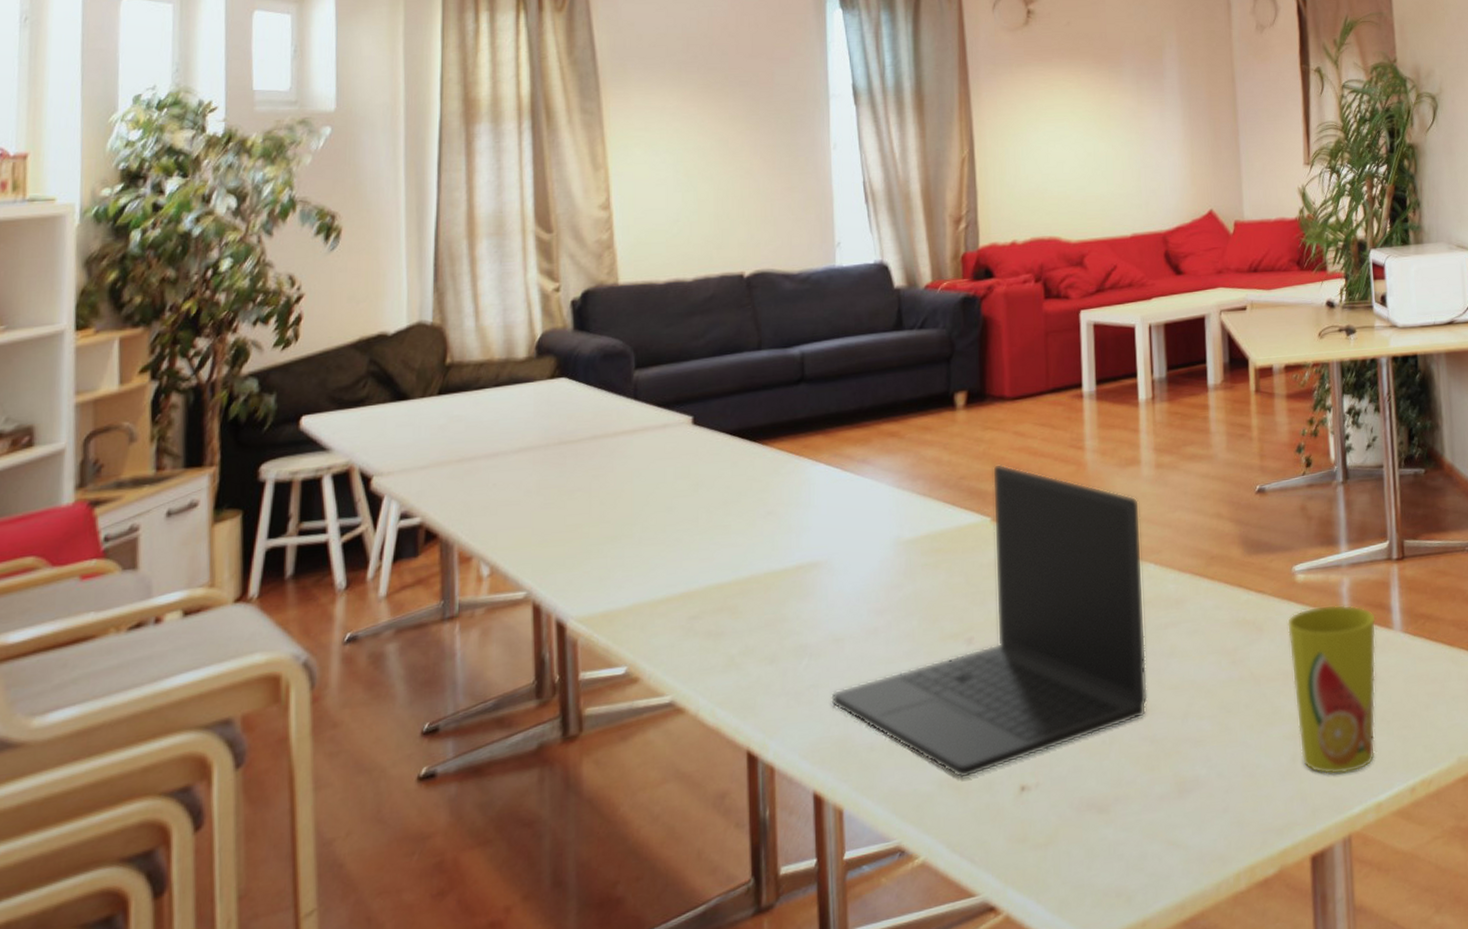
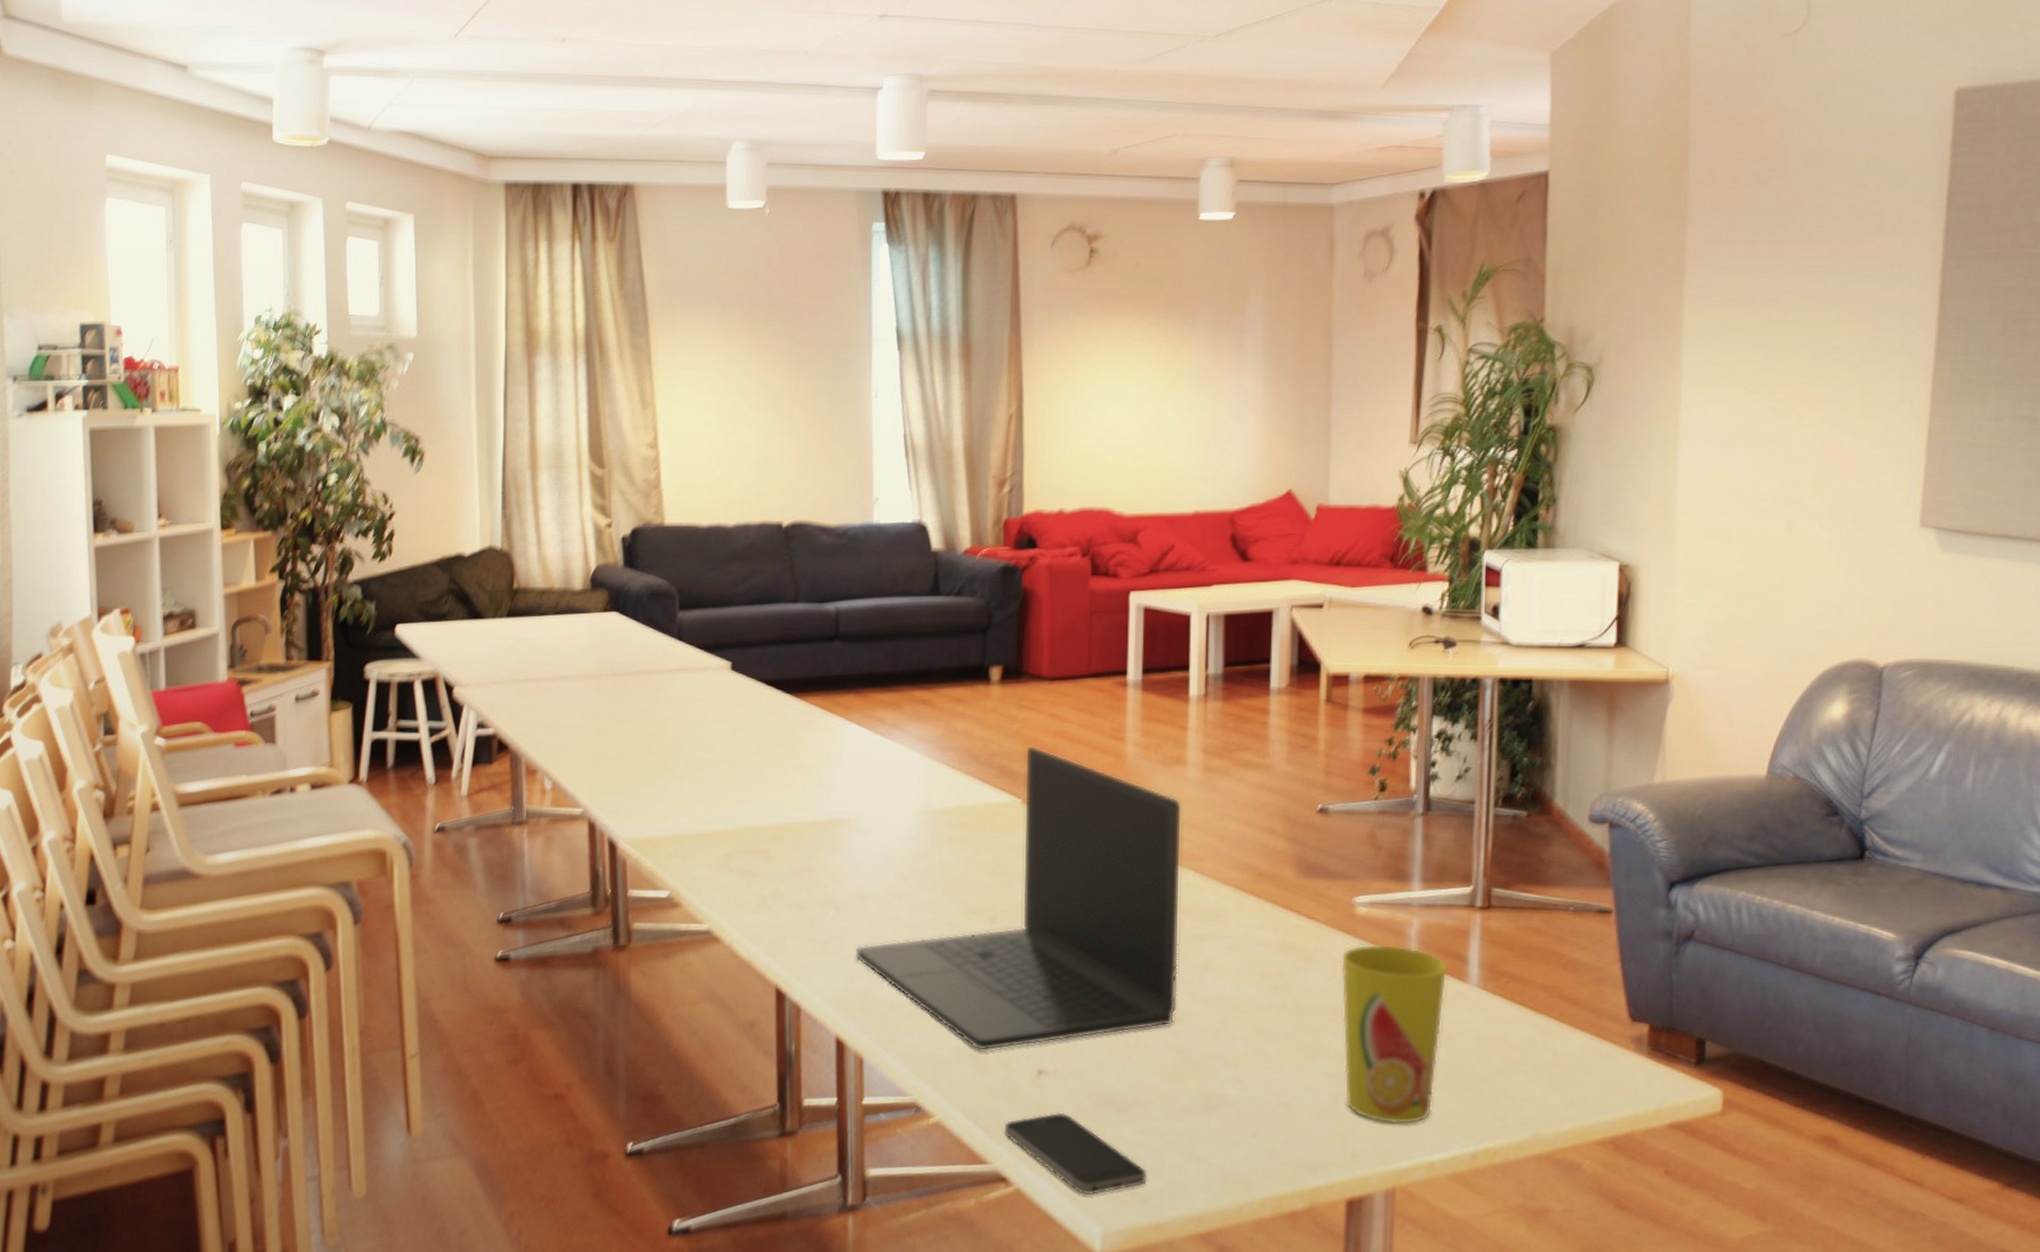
smartphone: none [991,825,1131,907] -> present [1005,1112,1147,1196]

